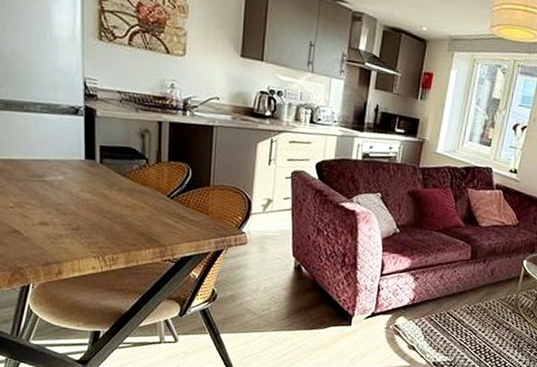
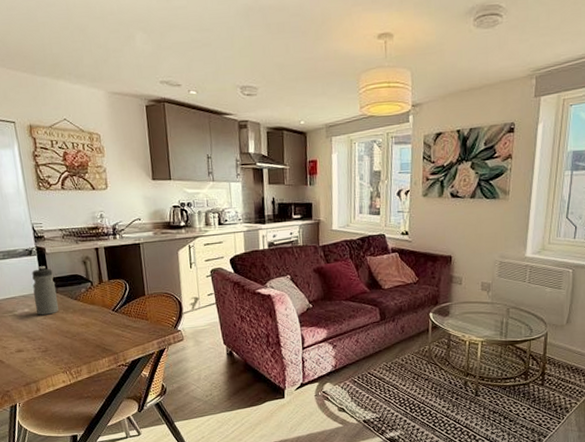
water bottle: none [72,129,102,188] -> present [32,266,59,315]

